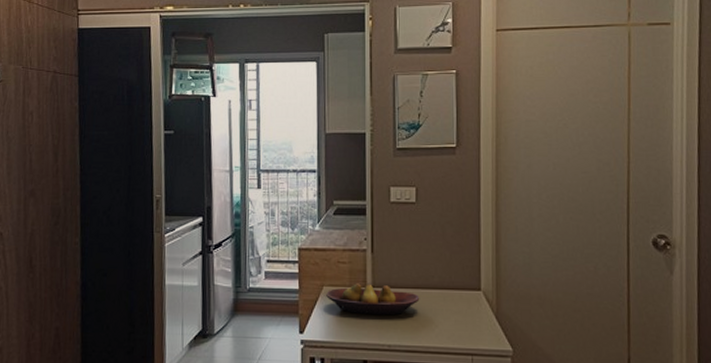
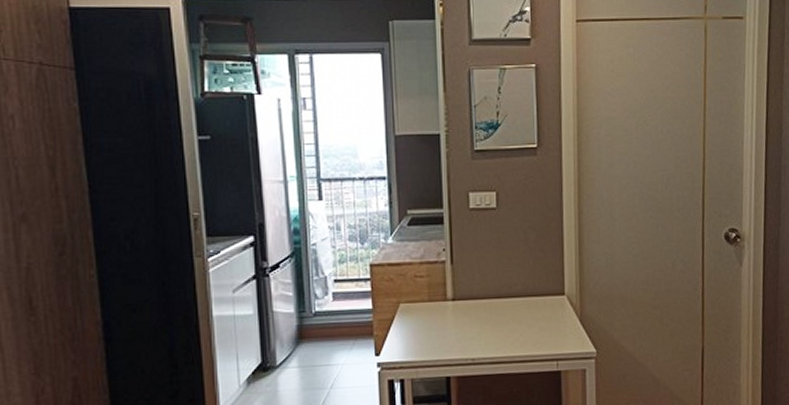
fruit bowl: present [326,283,420,316] -> none [403,297,504,330]

